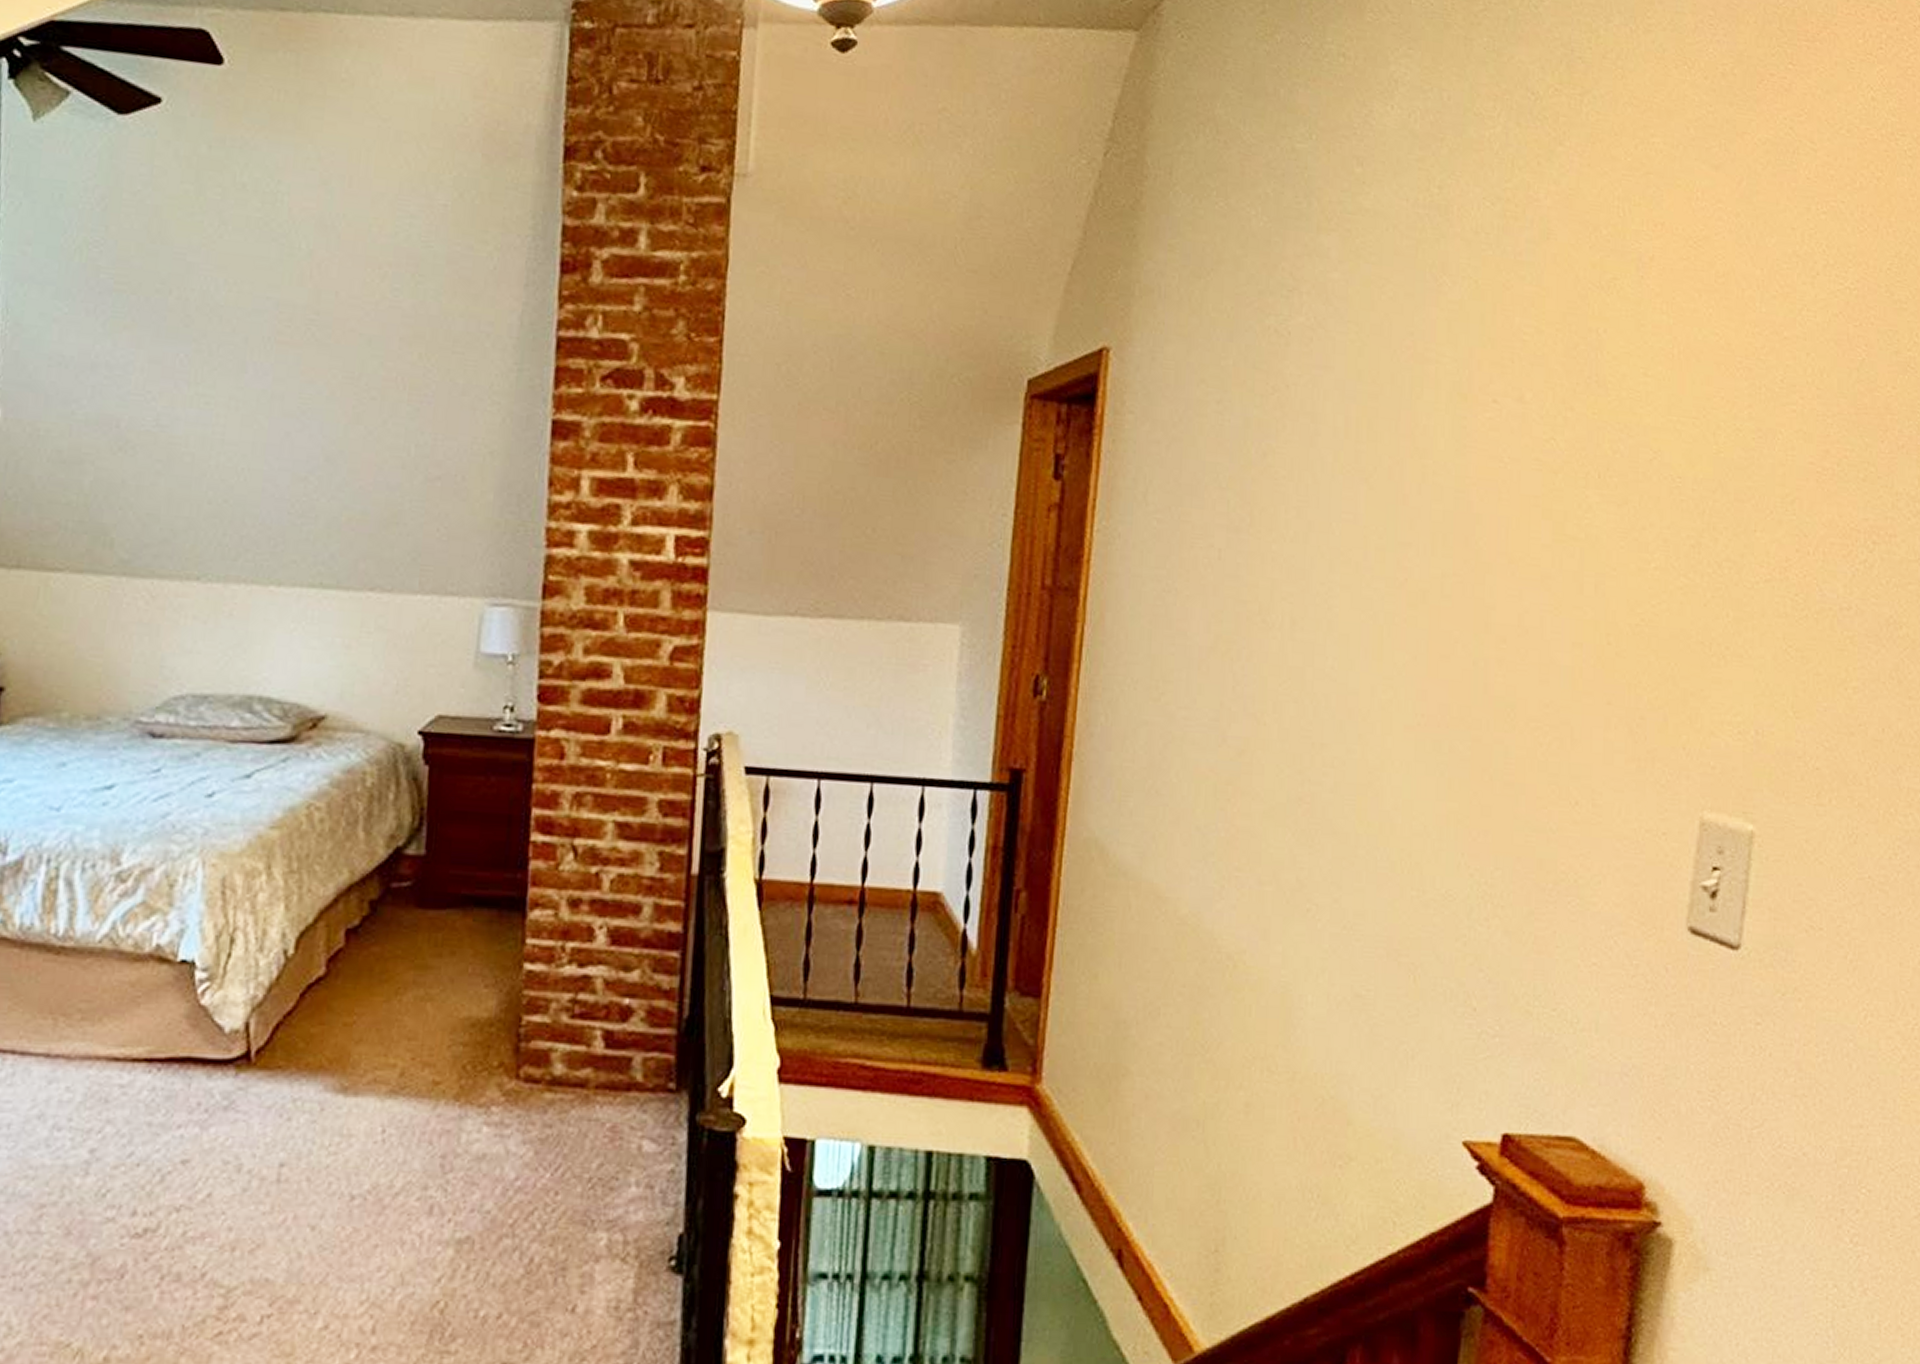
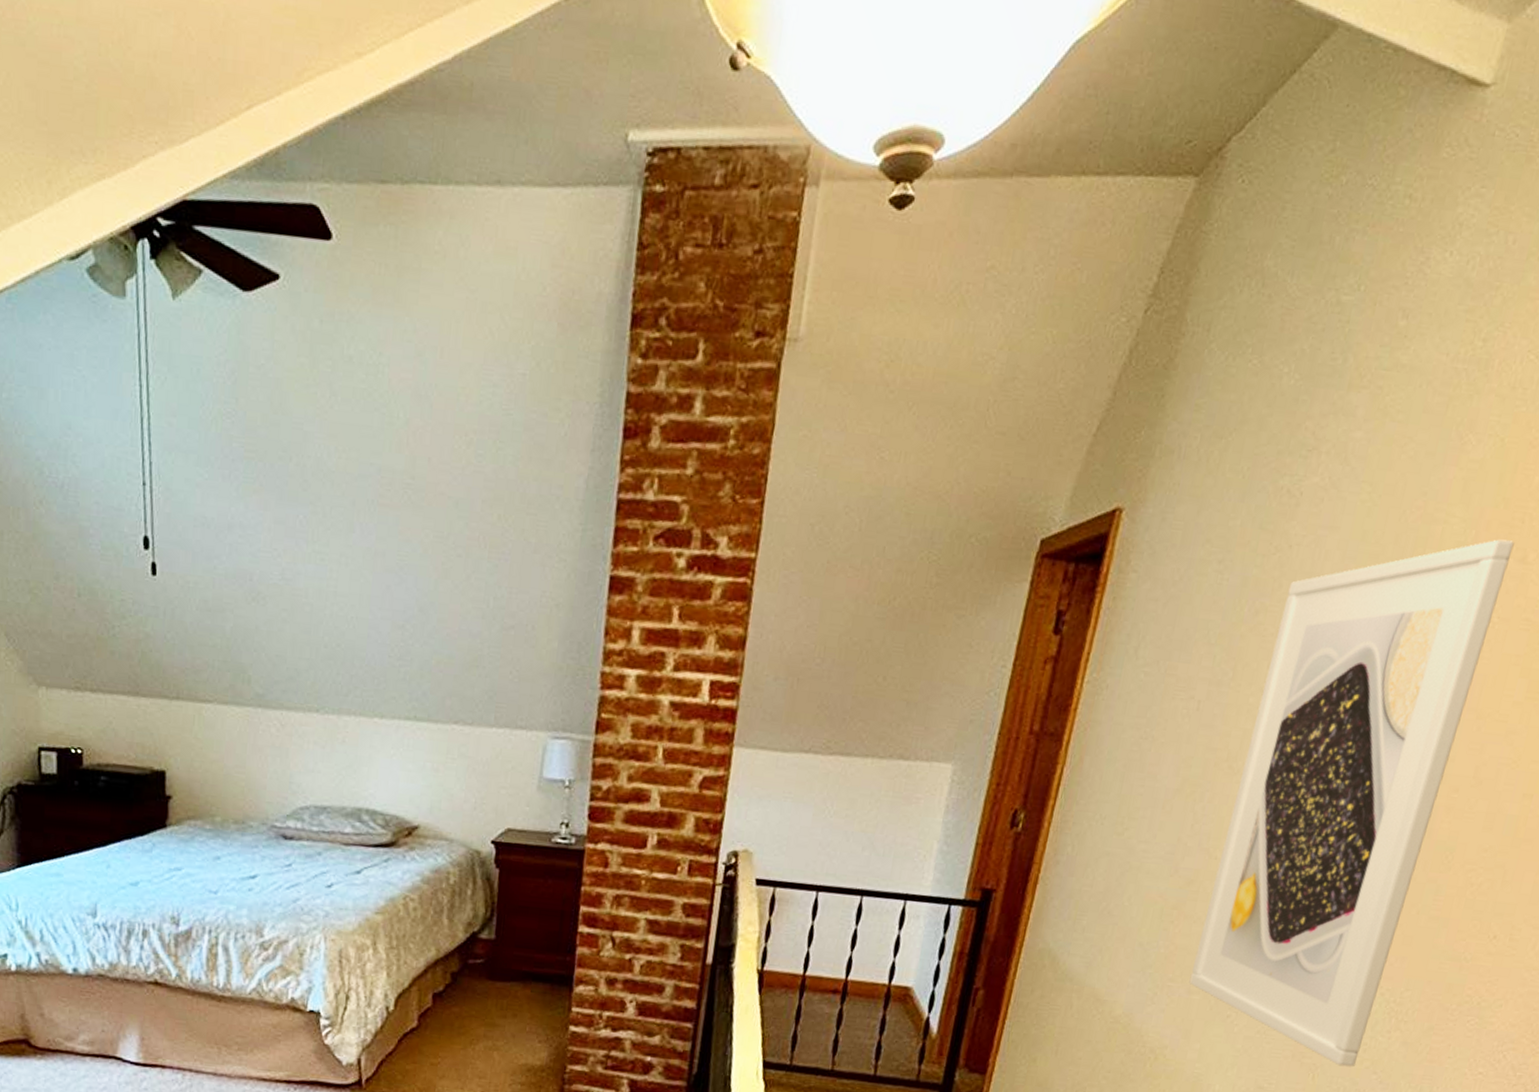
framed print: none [1258,378,1509,965] -> present [1189,539,1515,1067]

